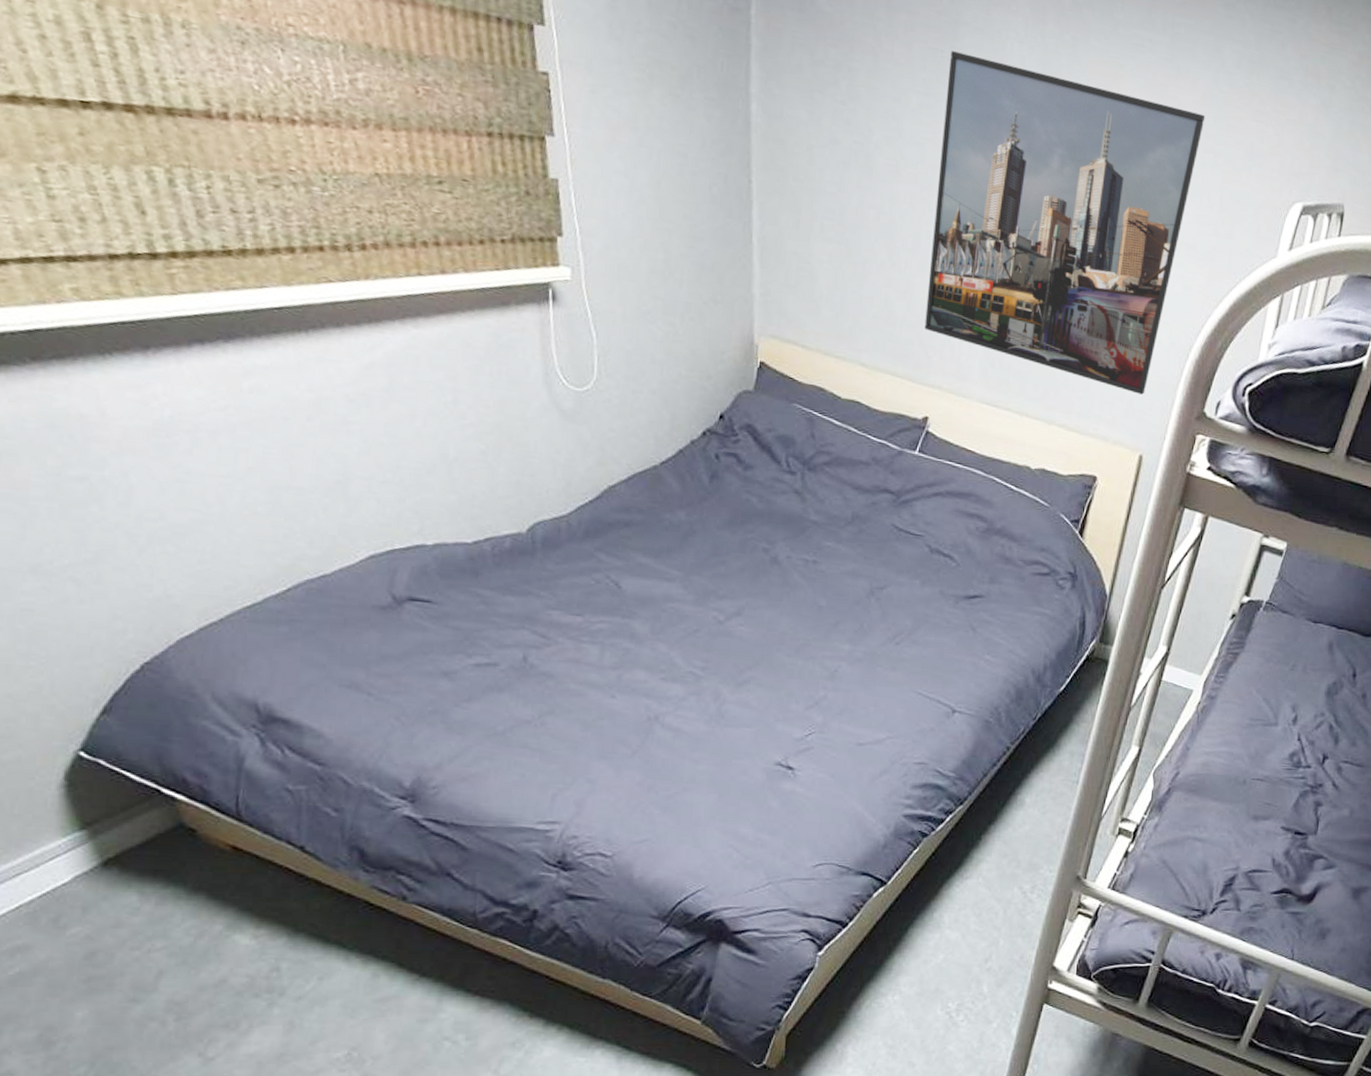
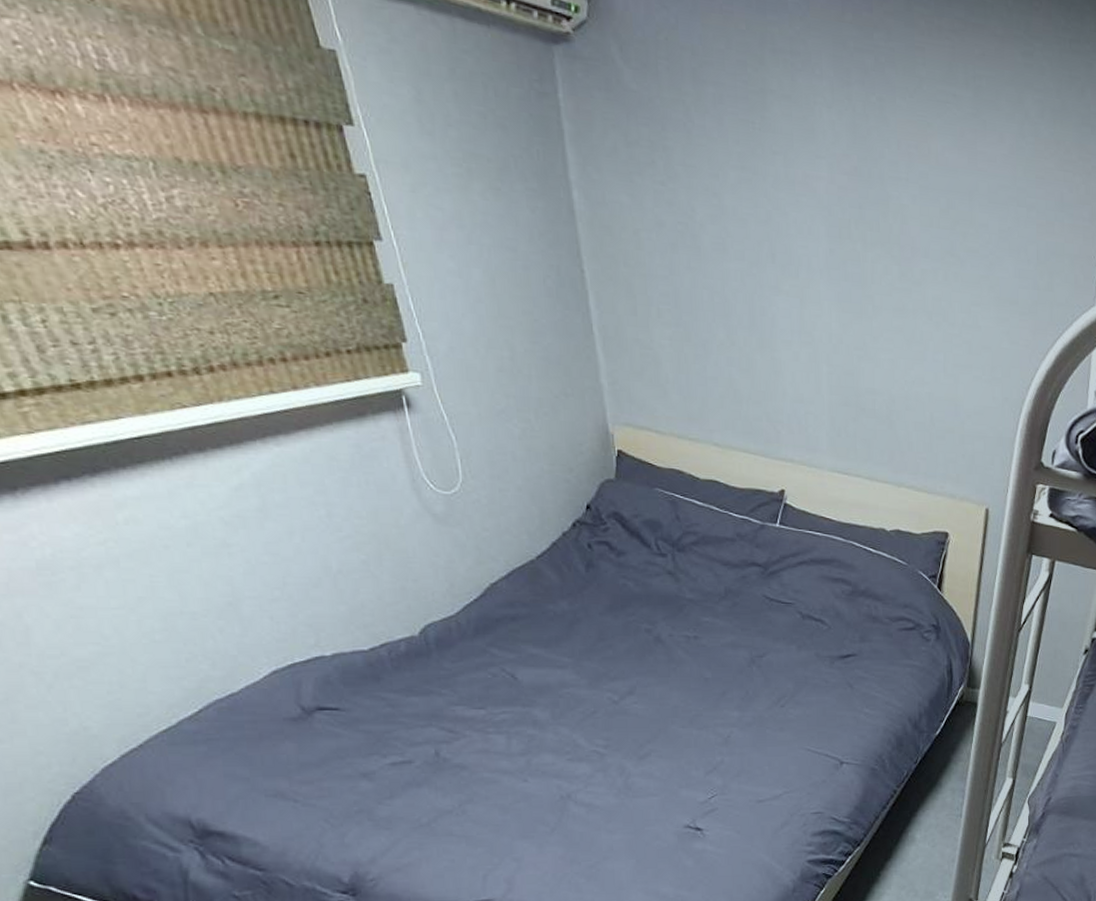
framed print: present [924,51,1206,395] -> none [761,121,1015,451]

